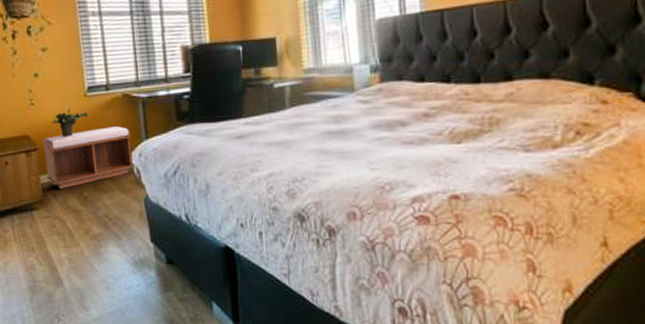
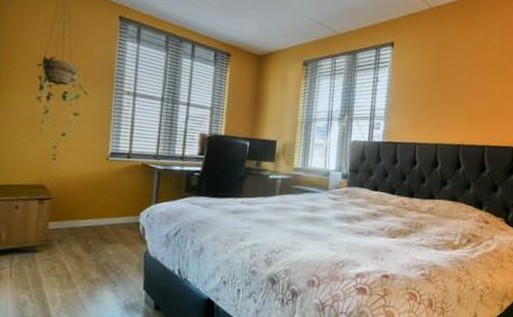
bench: present [42,126,134,189] -> none [55,188,143,236]
potted plant: present [52,105,88,138] -> none [70,164,107,192]

